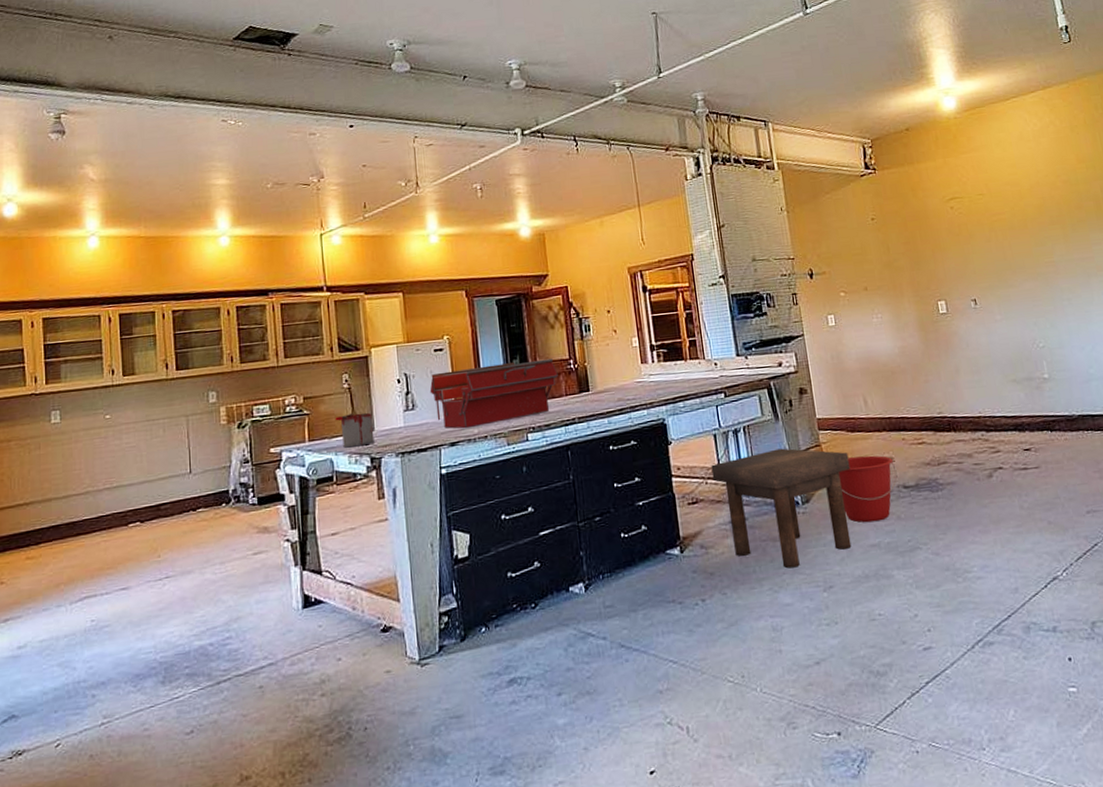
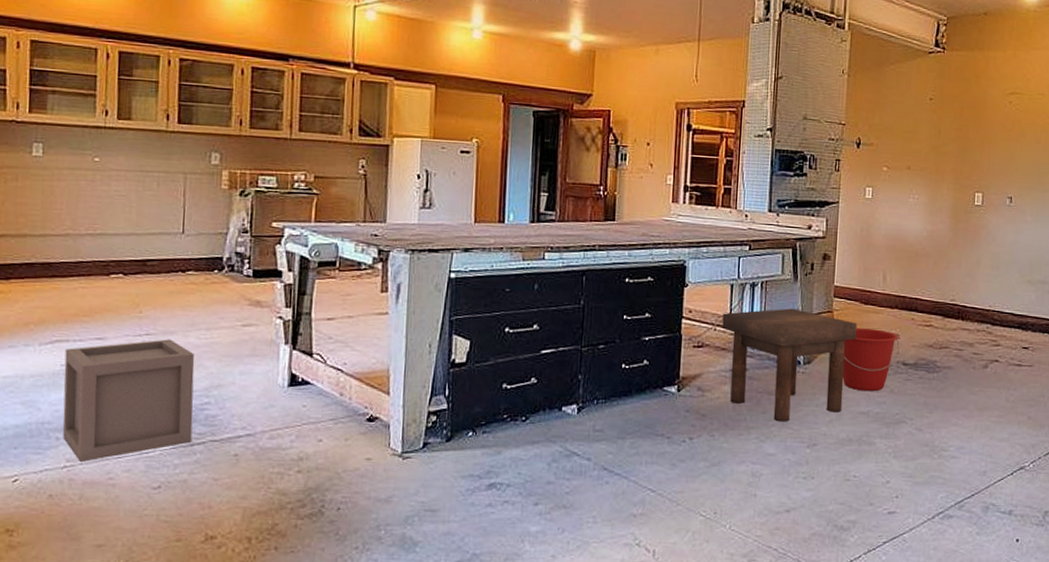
crate: none [94,578,218,716] -> present [62,339,195,462]
paint can: present [335,412,375,448] -> none [345,200,386,237]
toolbox: present [430,358,558,429] -> none [450,175,586,237]

